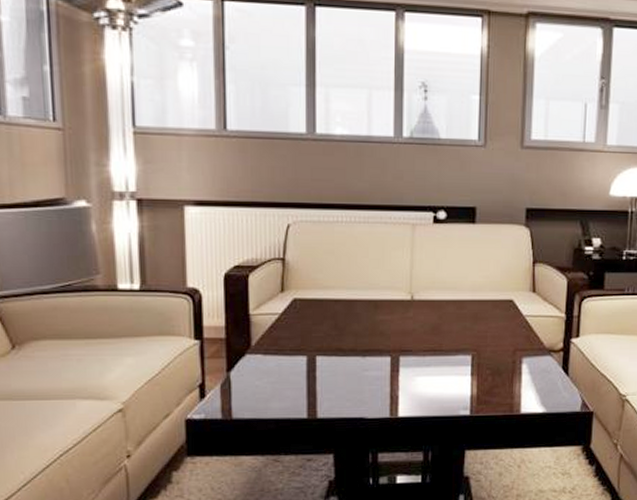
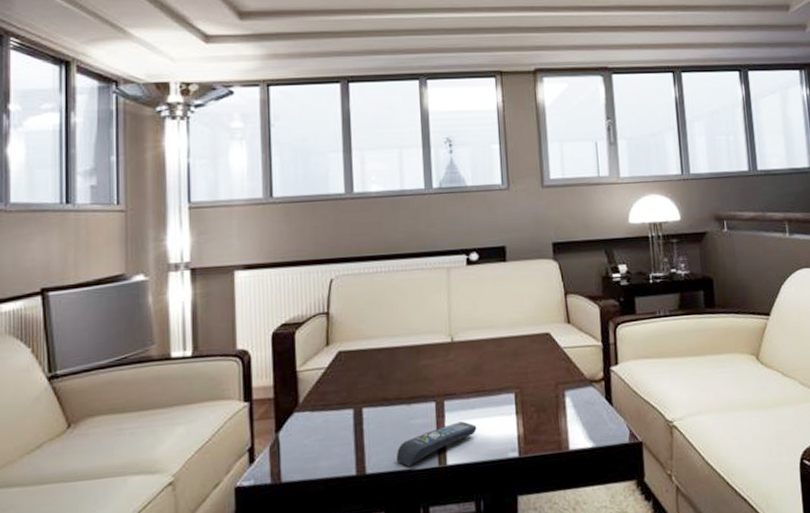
remote control: none [348,378,431,415] -> present [396,421,477,467]

